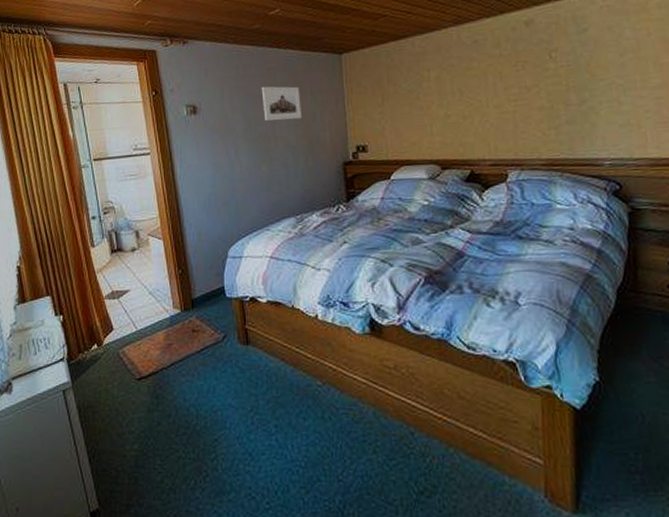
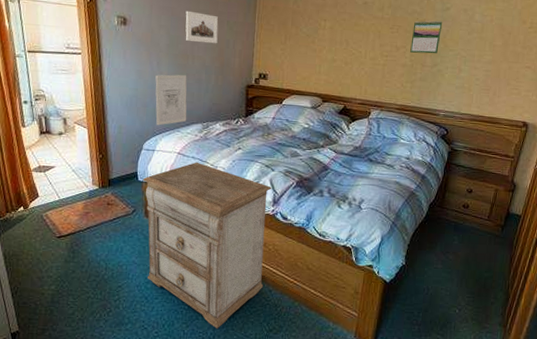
nightstand: none [231,265,402,494] -> present [142,162,272,329]
wall art: none [234,160,276,226] -> present [155,74,187,126]
calendar: none [543,46,584,91] -> present [410,20,443,54]

